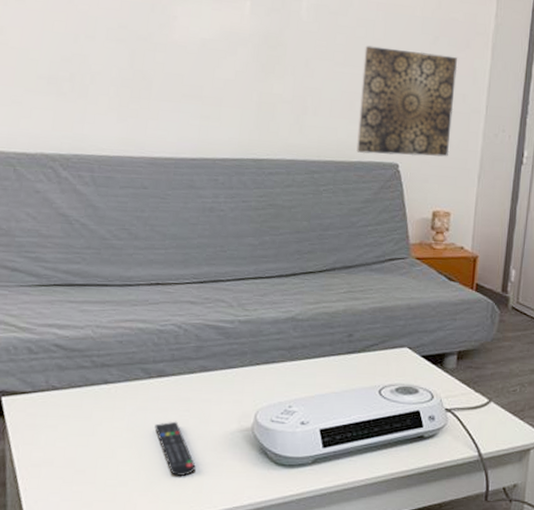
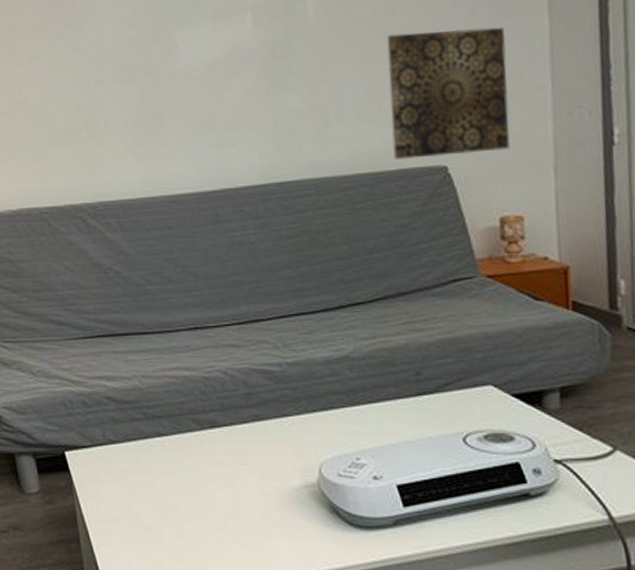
remote control: present [154,421,196,476] -> none [214,475,263,536]

